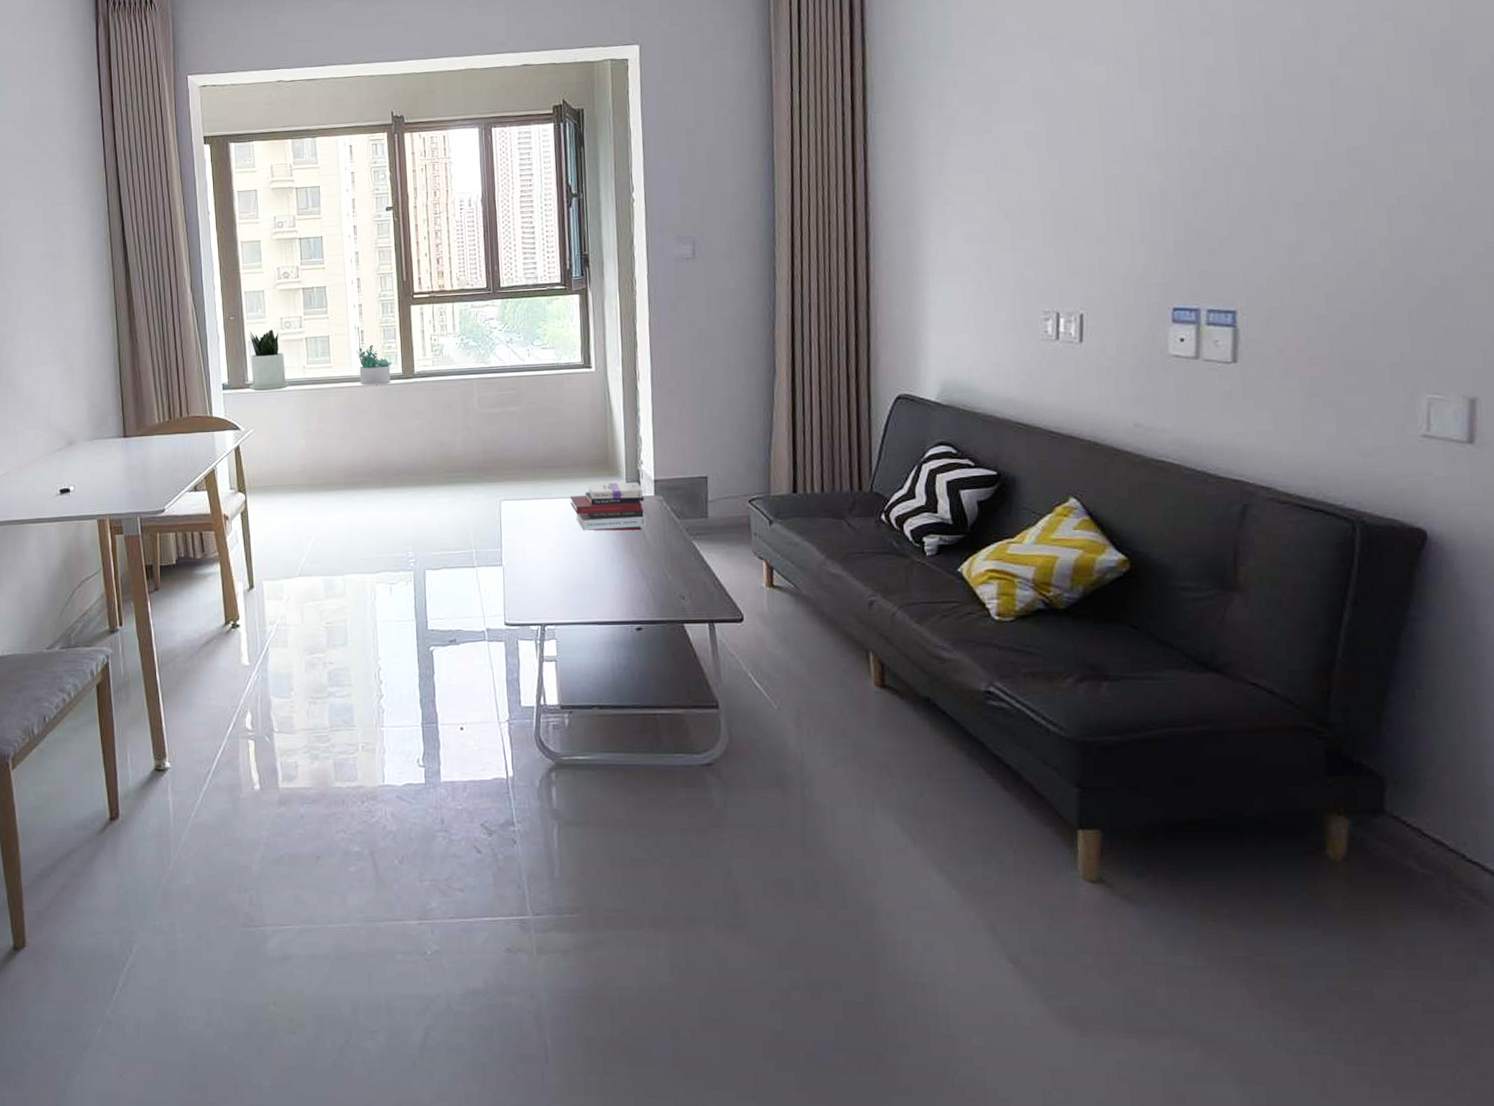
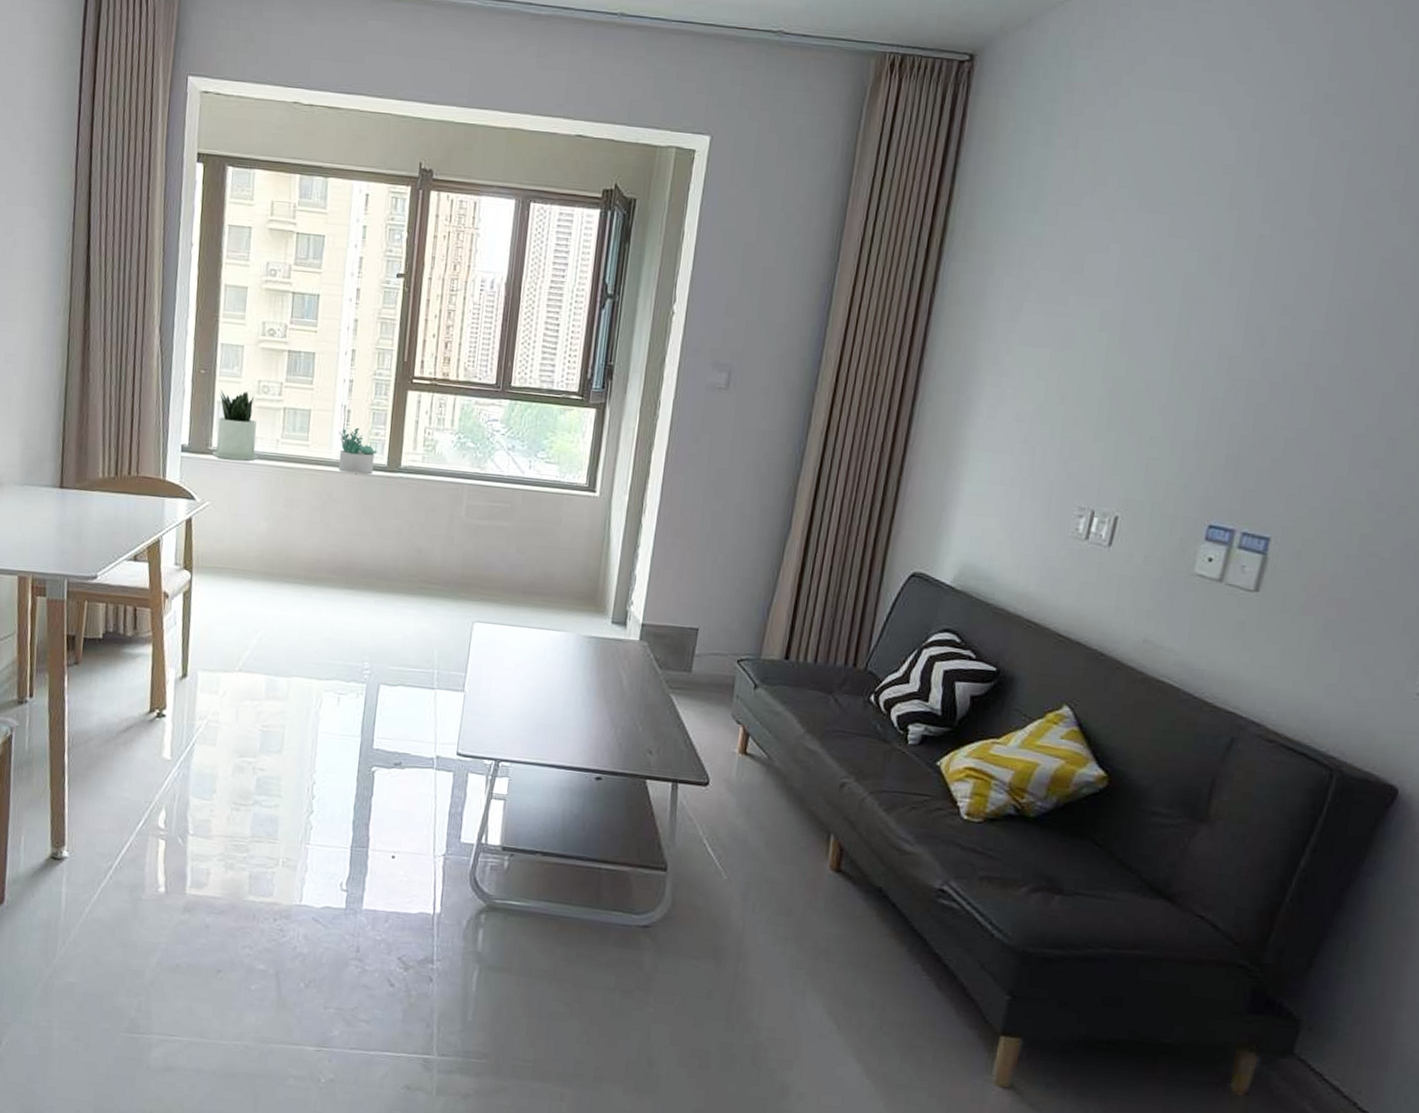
books: present [569,481,647,531] -> none [548,617,628,675]

